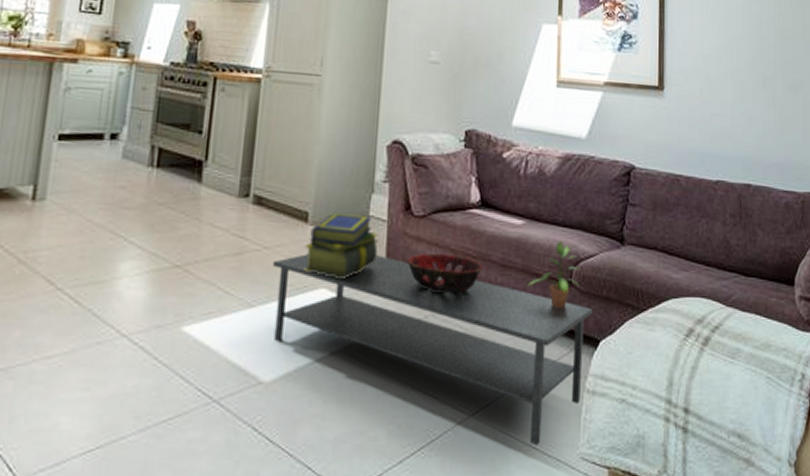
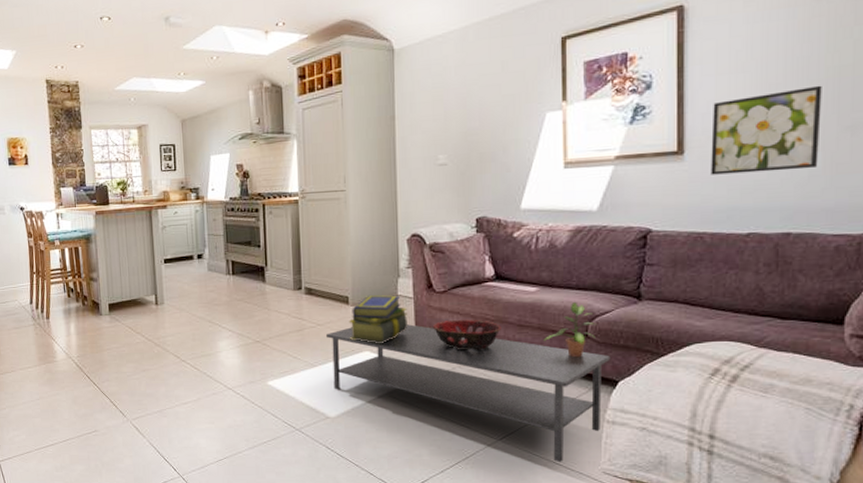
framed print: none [686,43,771,122] -> present [711,85,822,175]

